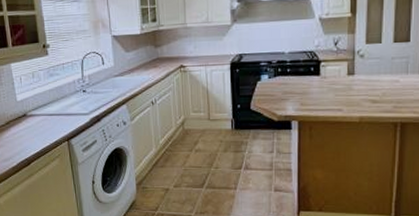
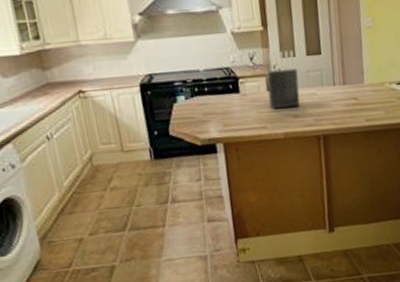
knife block: none [347,37,381,93] -> present [267,50,300,109]

